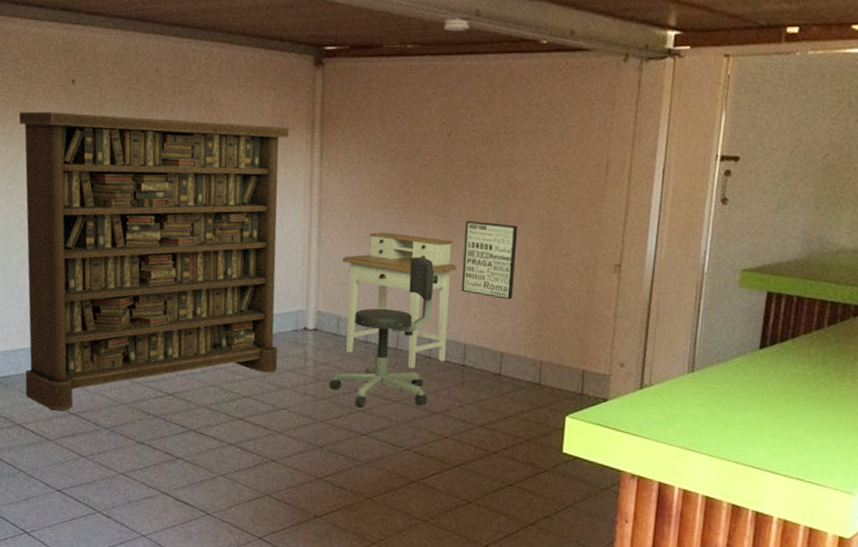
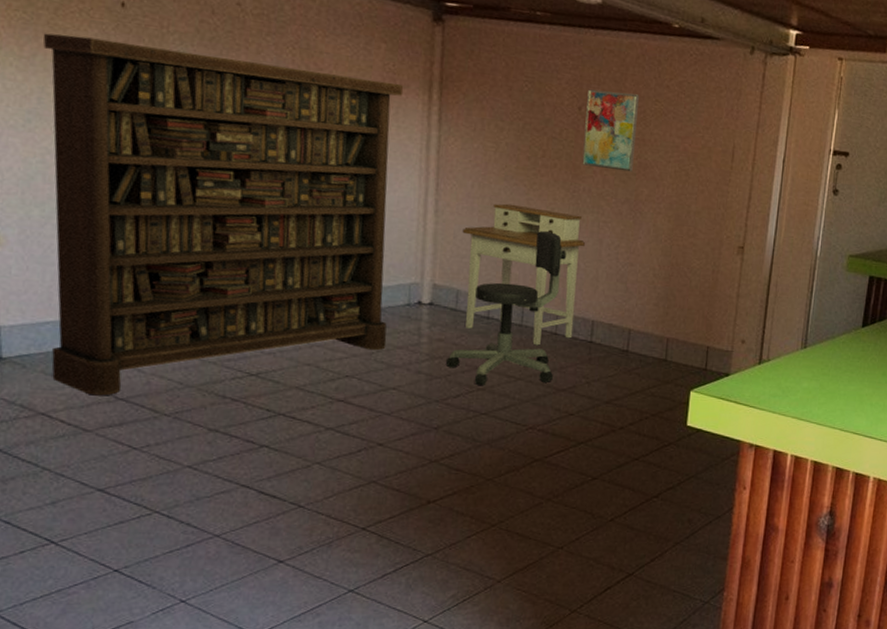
wall art: none [452,114,508,194] -> present [582,89,639,172]
wall art: present [461,221,519,300] -> none [589,197,648,278]

